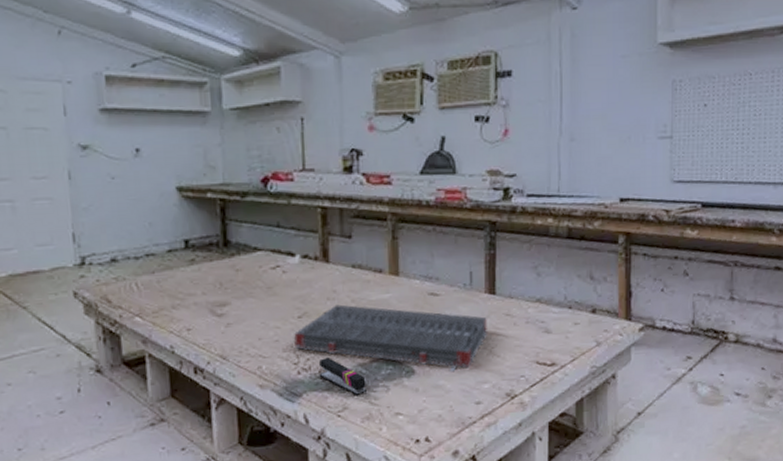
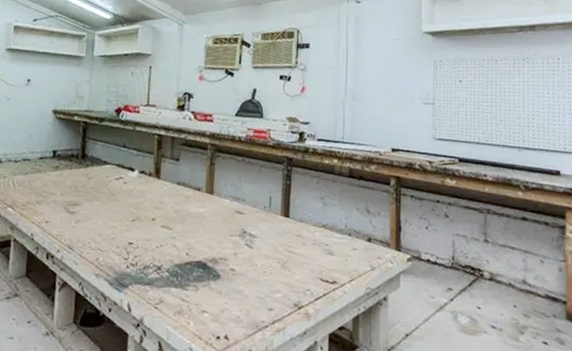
tool organizer: present [294,304,487,372] -> none [127,213,281,280]
stapler: present [319,357,367,397] -> none [143,256,180,292]

